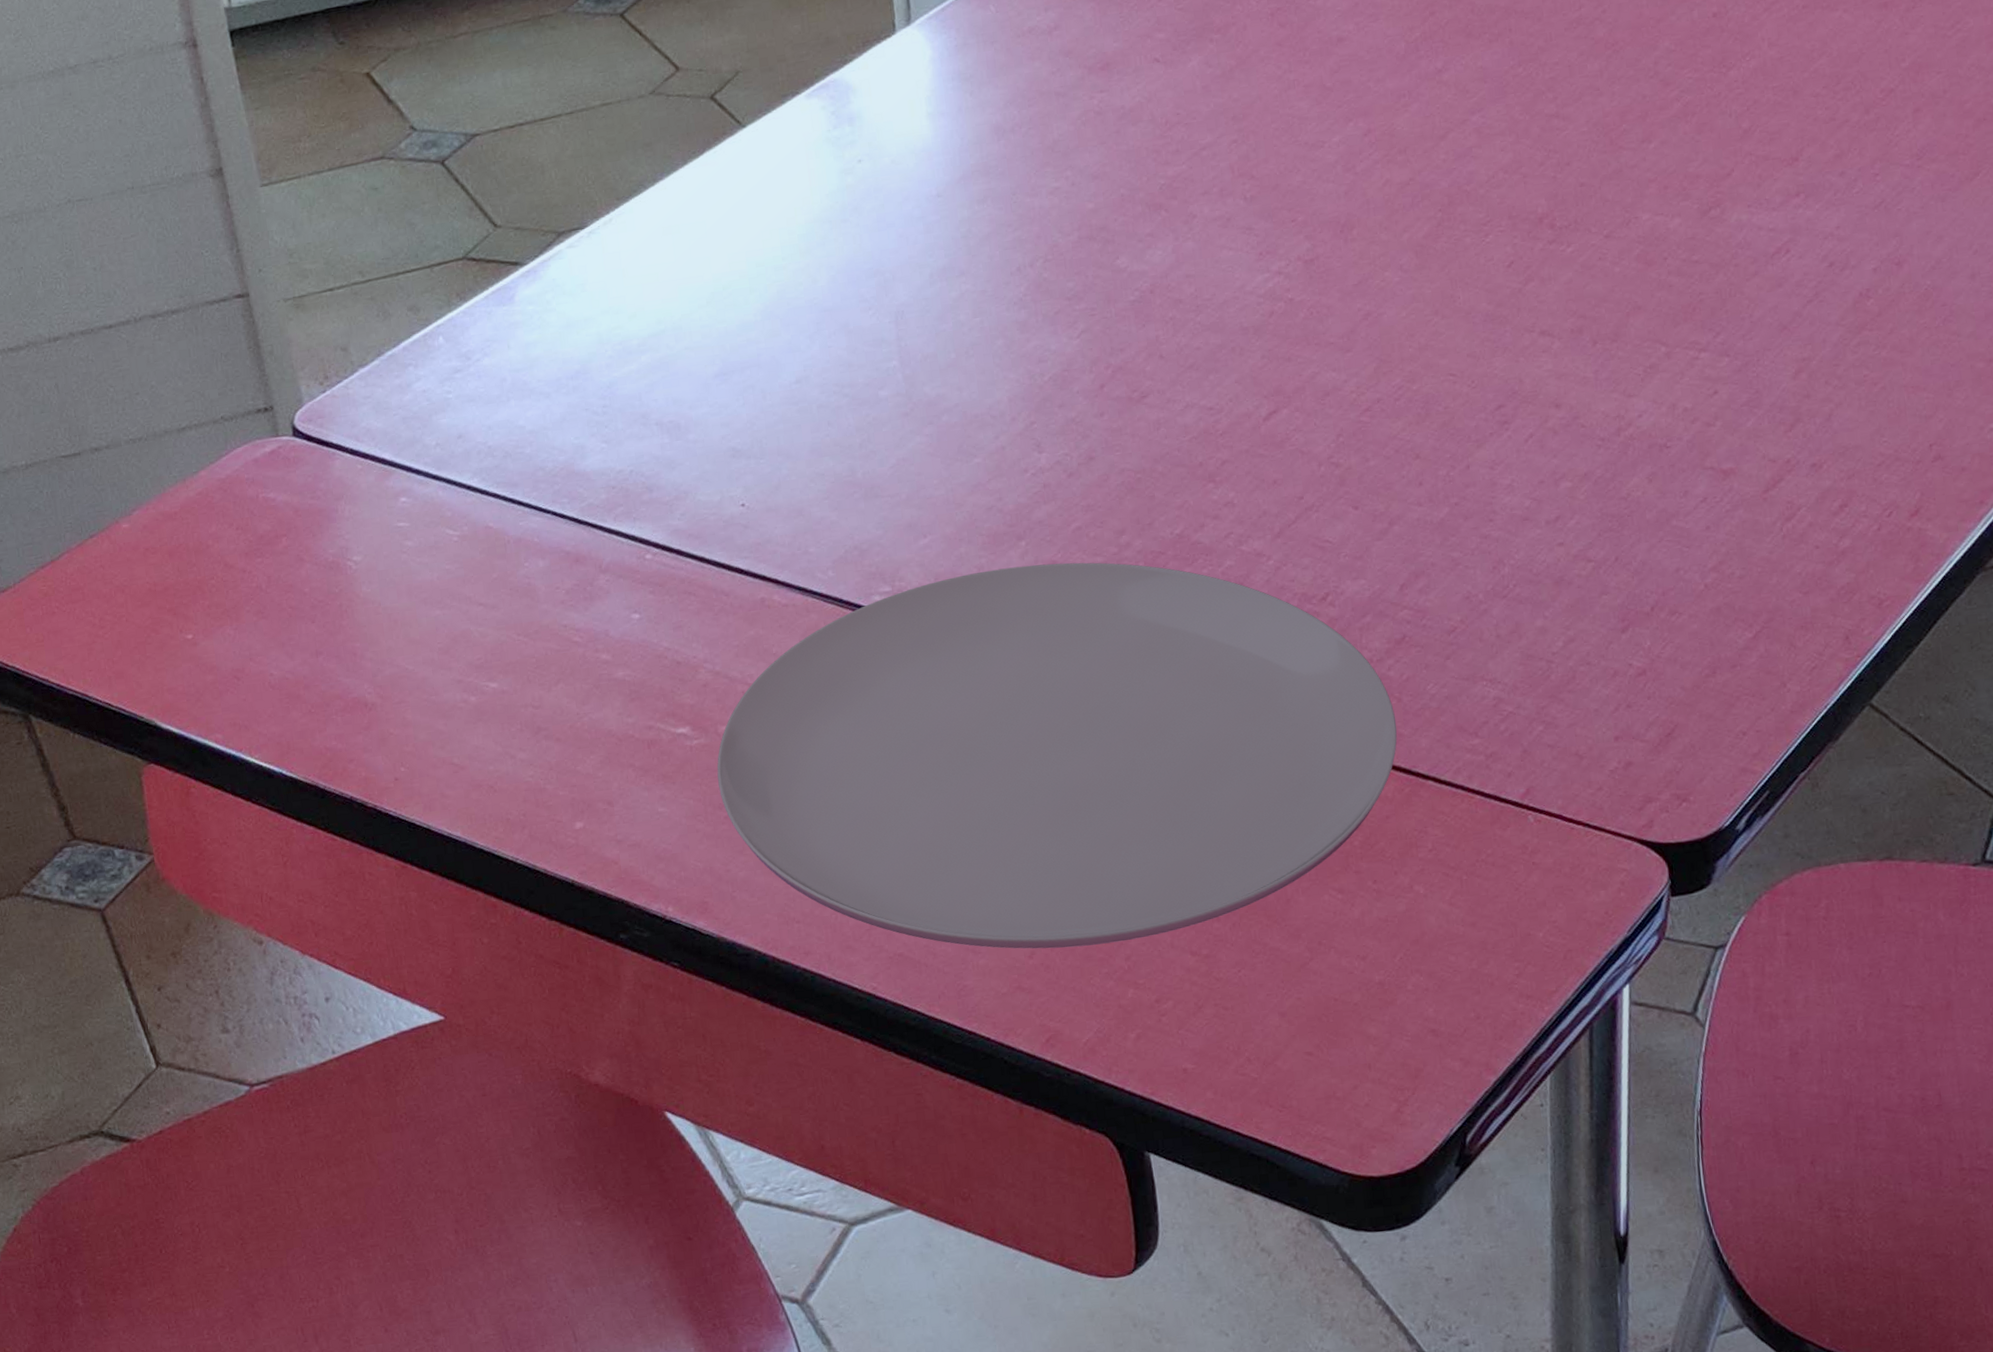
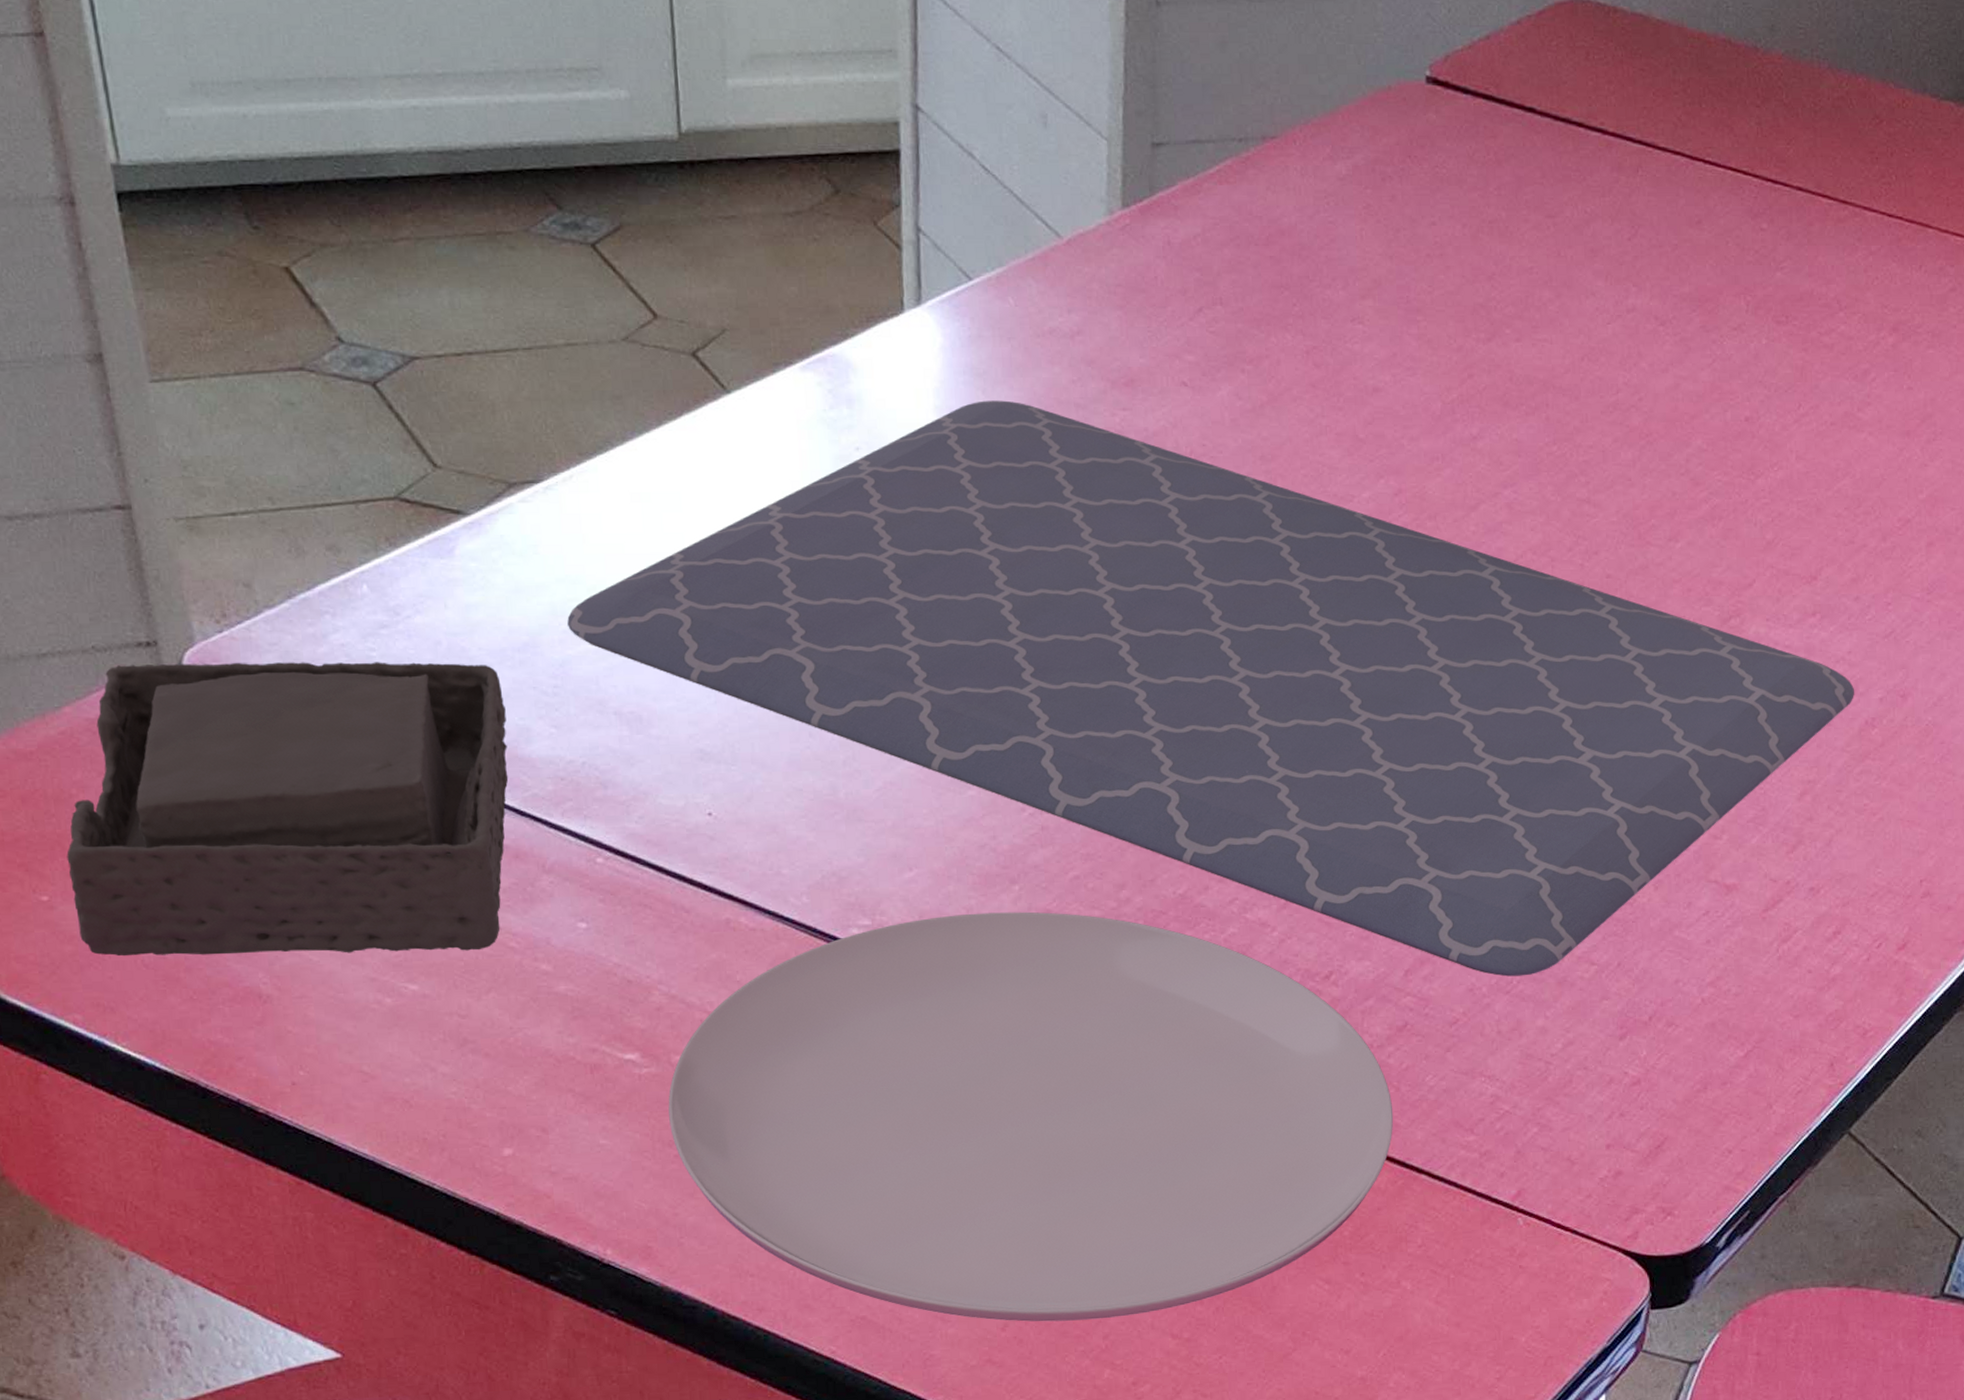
napkin holder: none [206,394,568,681] -> present [67,662,509,957]
placemat: none [612,99,1846,582] -> present [567,400,1854,977]

